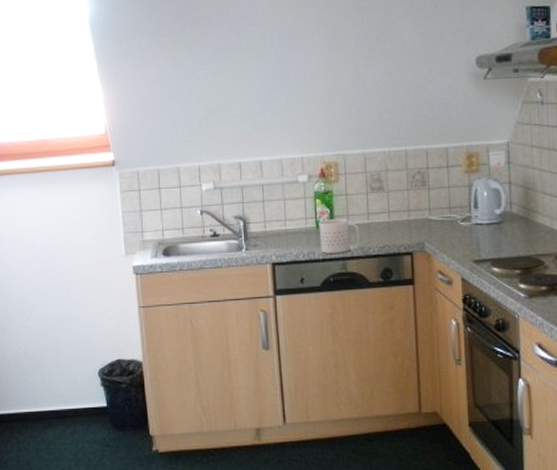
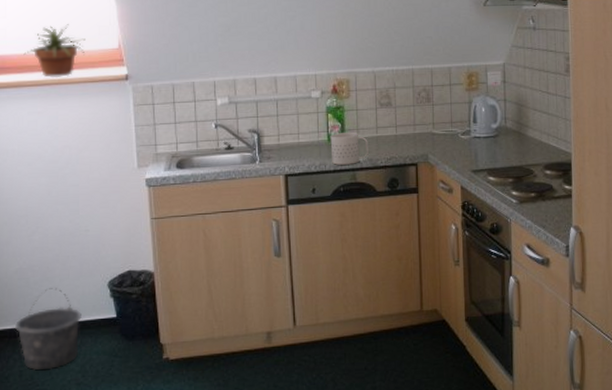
bucket: none [12,374,74,457] -> present [15,288,81,371]
potted plant: none [16,111,74,165] -> present [23,24,86,78]

